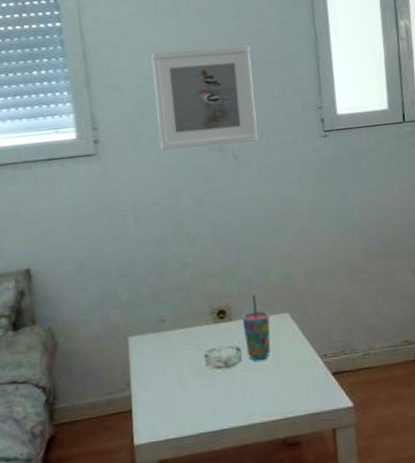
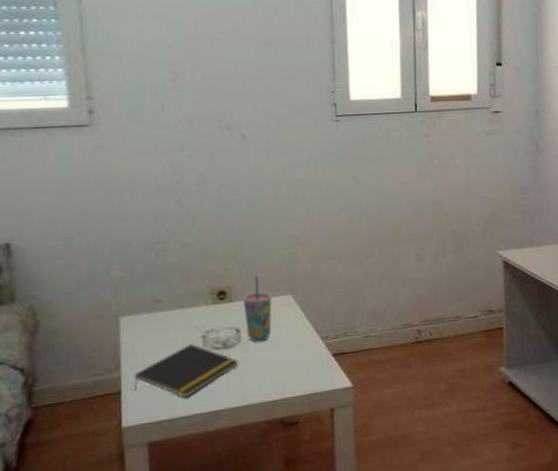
notepad: none [143,363,240,417] -> present [134,344,238,398]
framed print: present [151,45,258,150] -> none [156,21,268,125]

